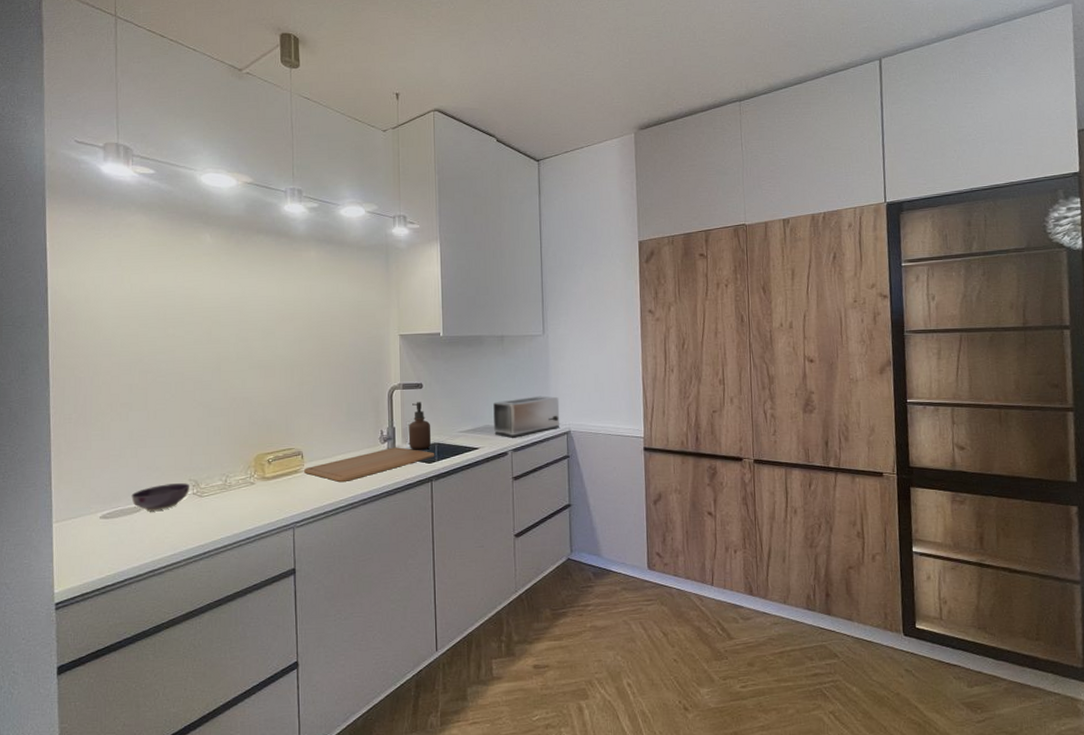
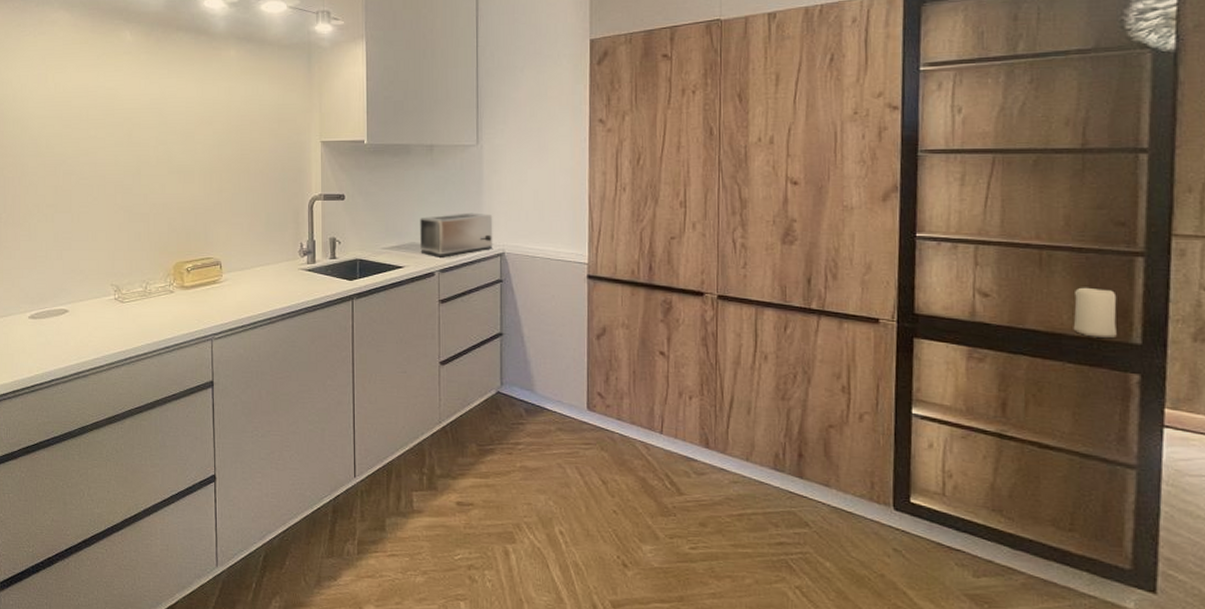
bowl: present [131,483,190,511] -> none [57,288,112,314]
chopping board: present [304,447,436,482] -> none [223,262,357,295]
soap dispenser: present [408,402,432,450] -> none [329,214,353,266]
candle: none [1026,438,1059,479] -> present [1073,287,1117,339]

